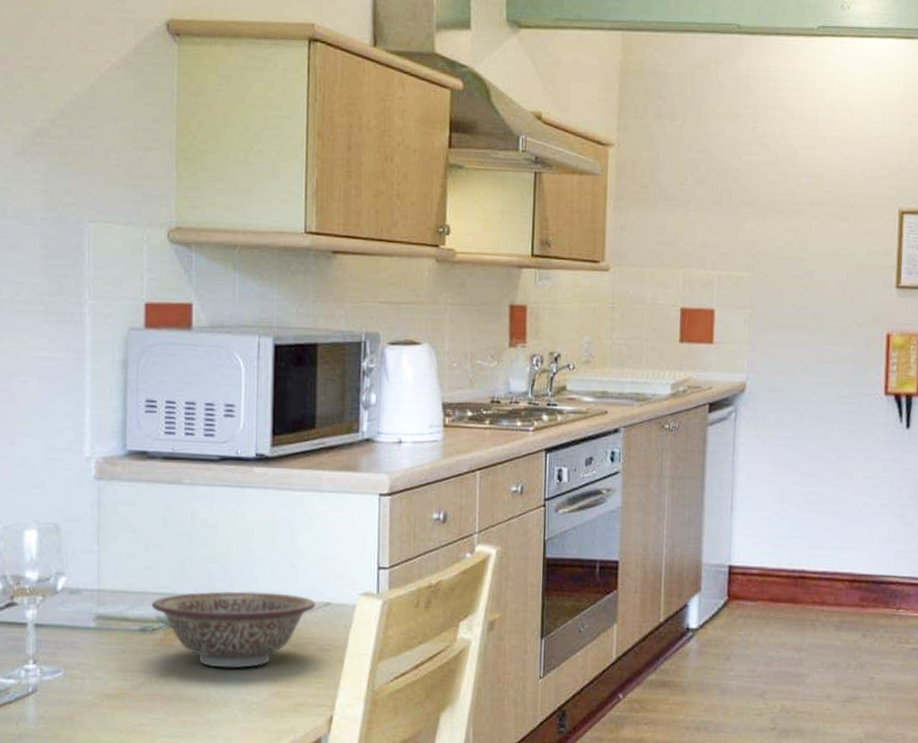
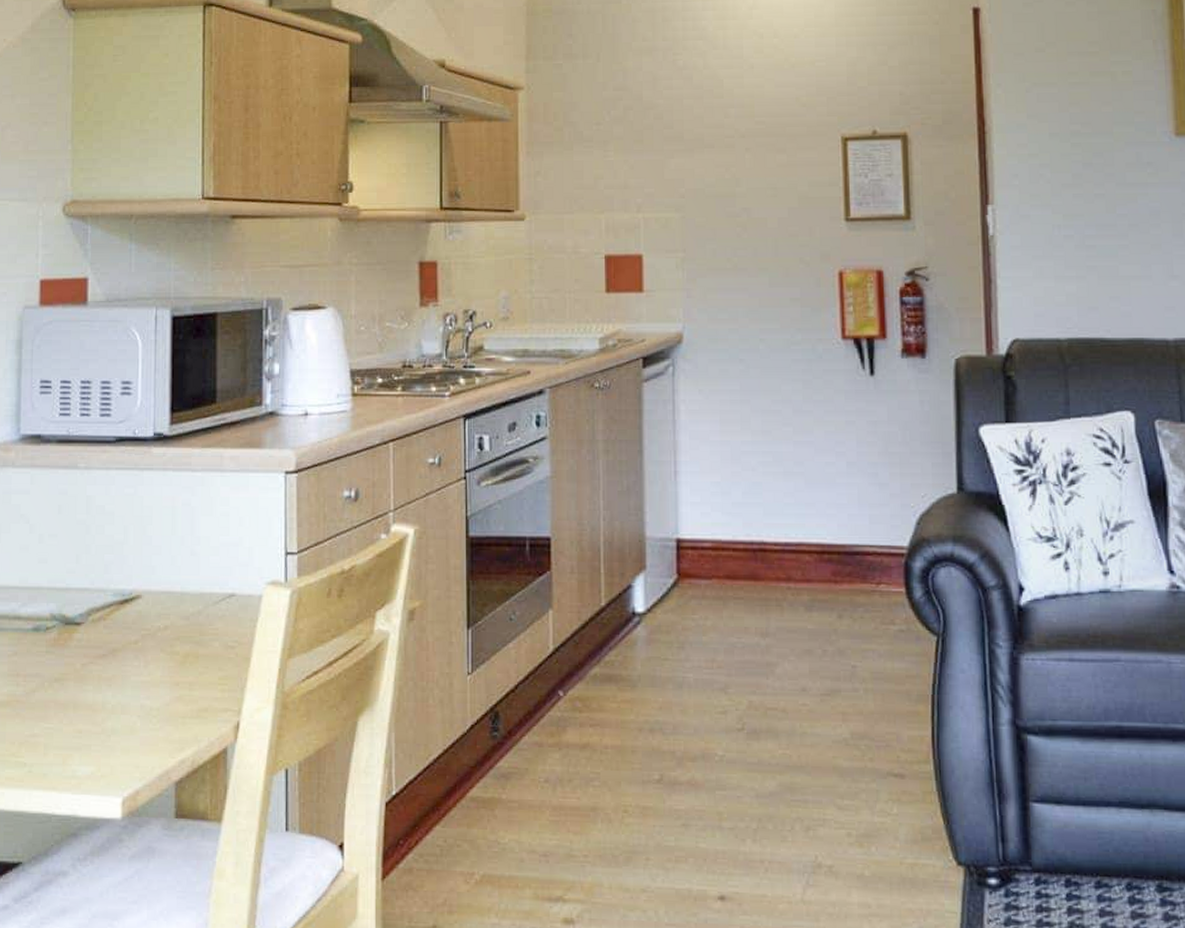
decorative bowl: present [152,591,317,668] -> none [45,583,220,670]

